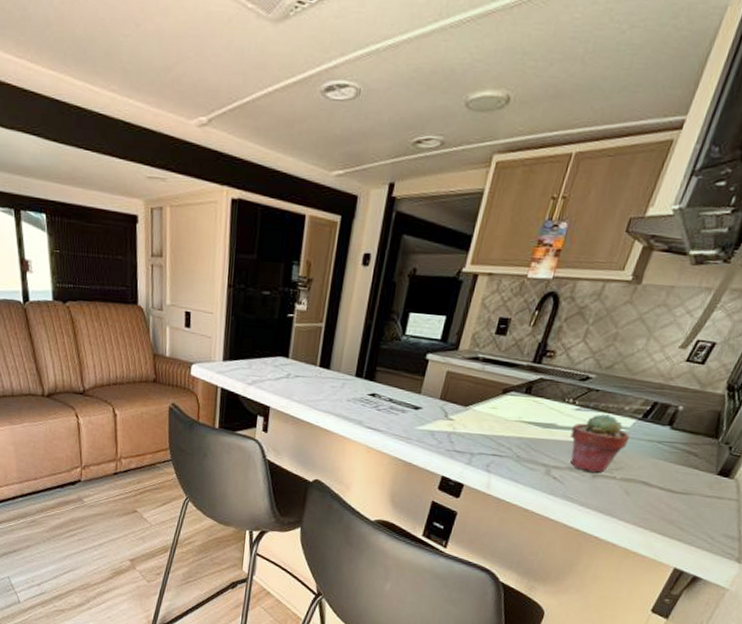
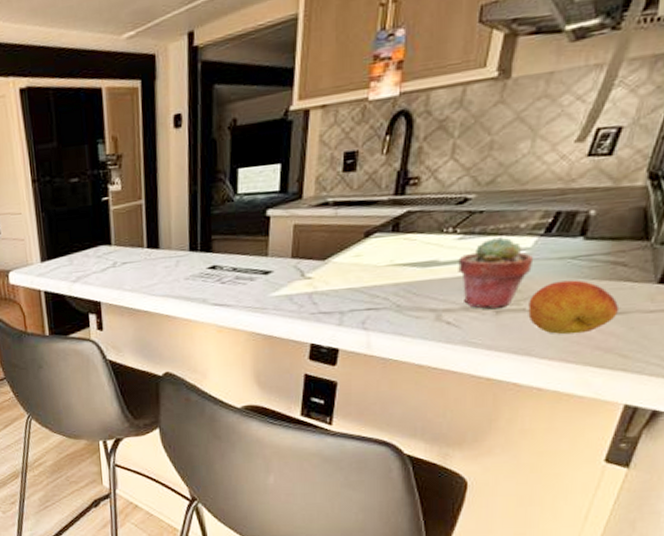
fruit: none [616,459,686,505] -> present [528,280,620,335]

